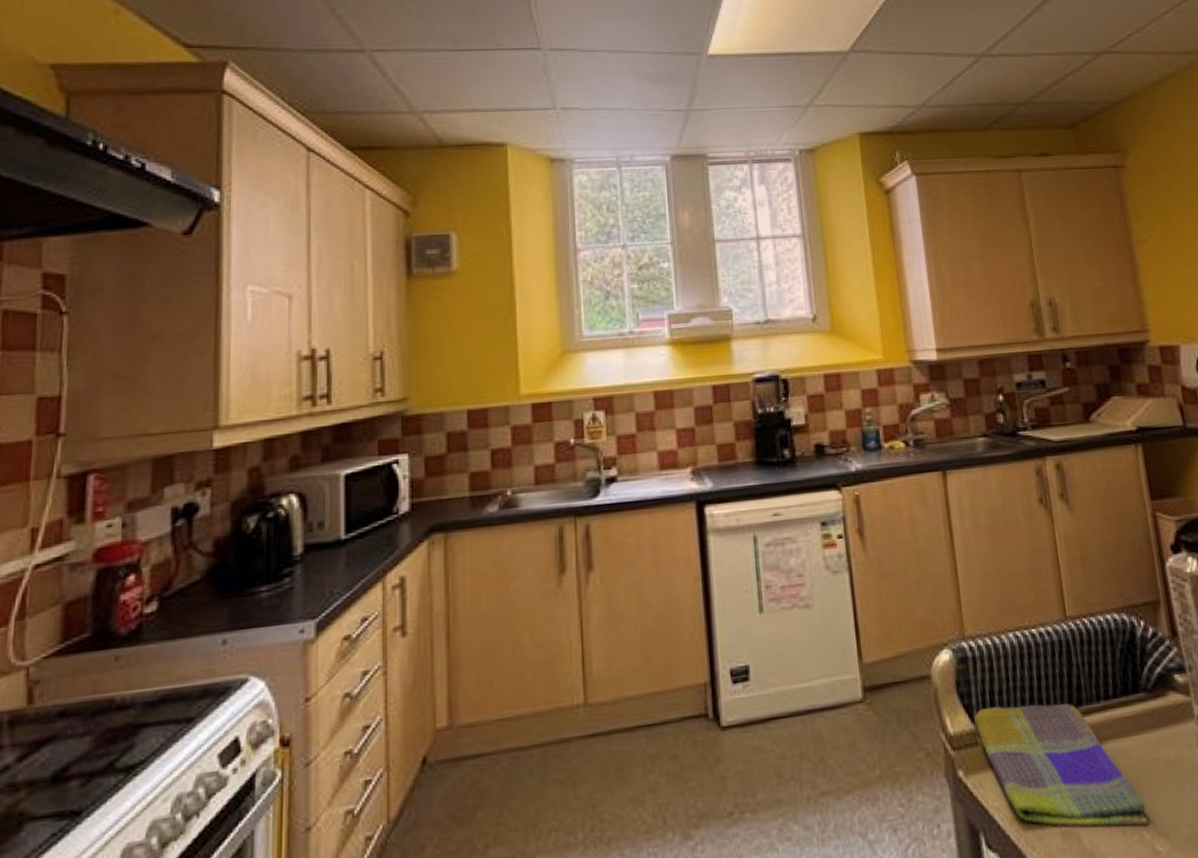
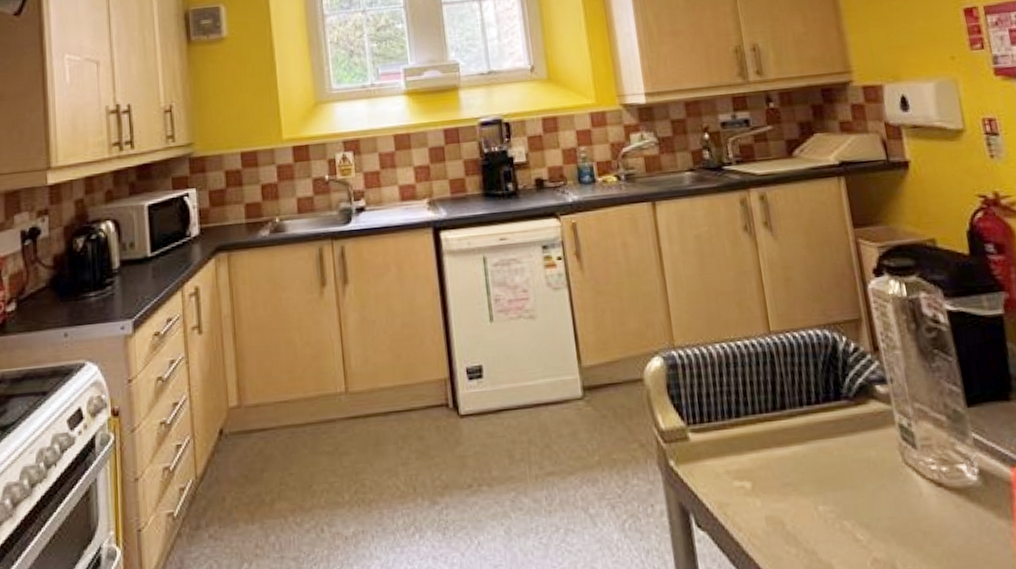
dish towel: present [974,704,1149,827] -> none [684,407,850,517]

